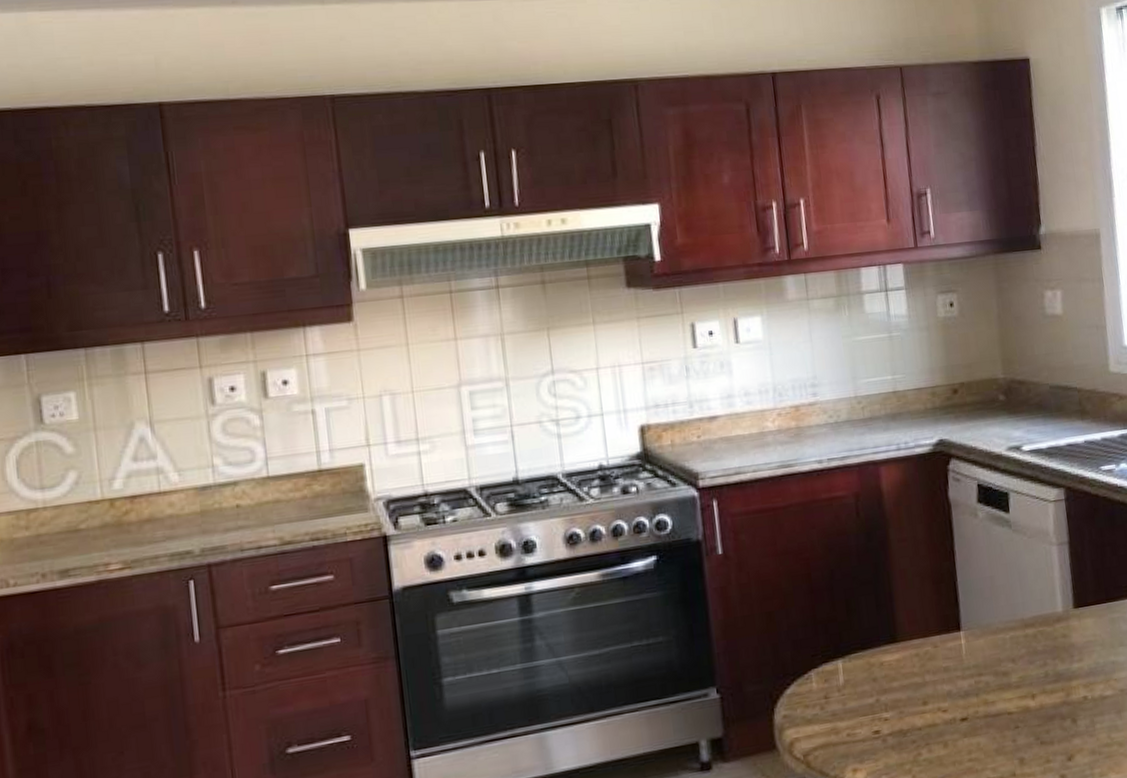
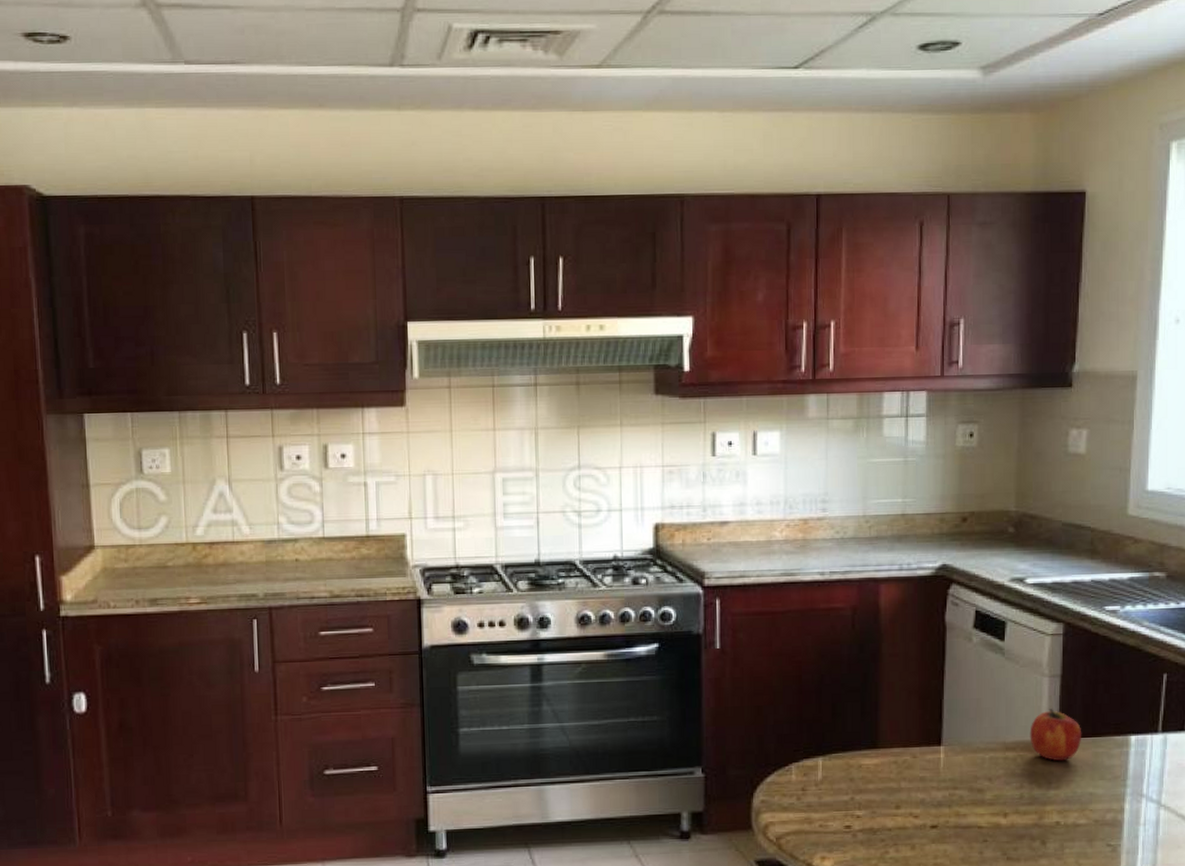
fruit: none [1045,578,1097,633] -> present [1030,709,1082,761]

